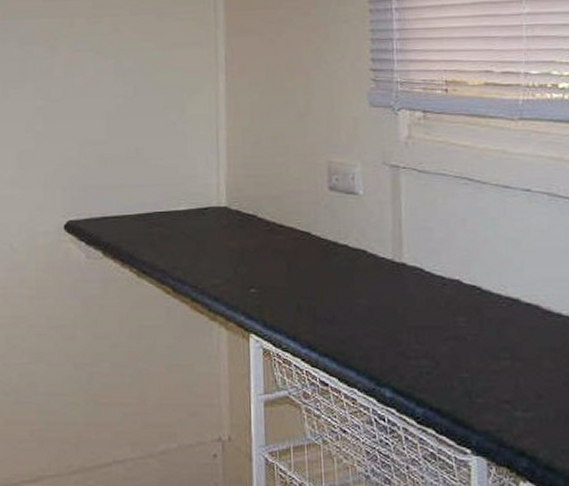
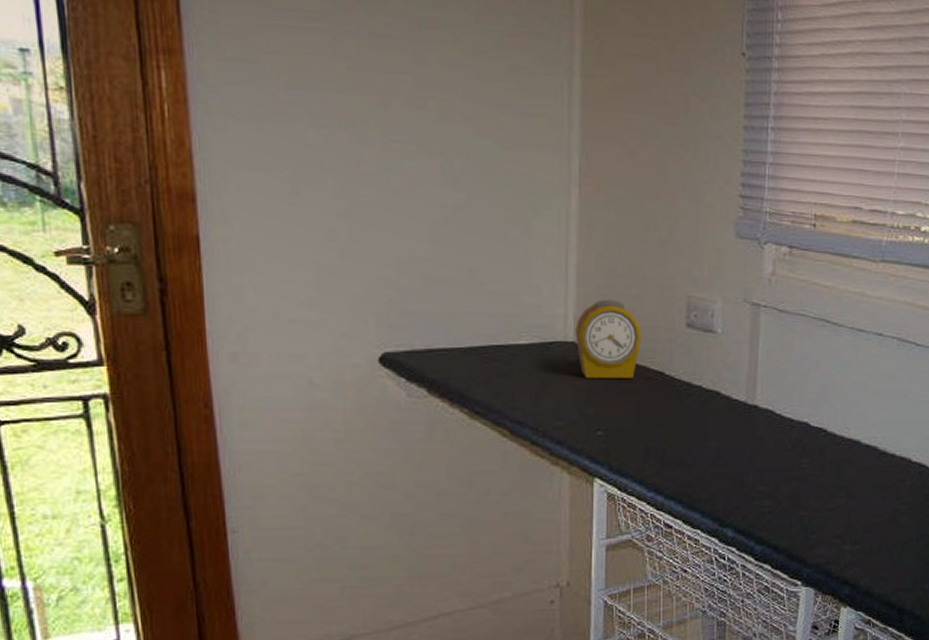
alarm clock: none [227,167,288,239] -> present [575,299,643,378]

